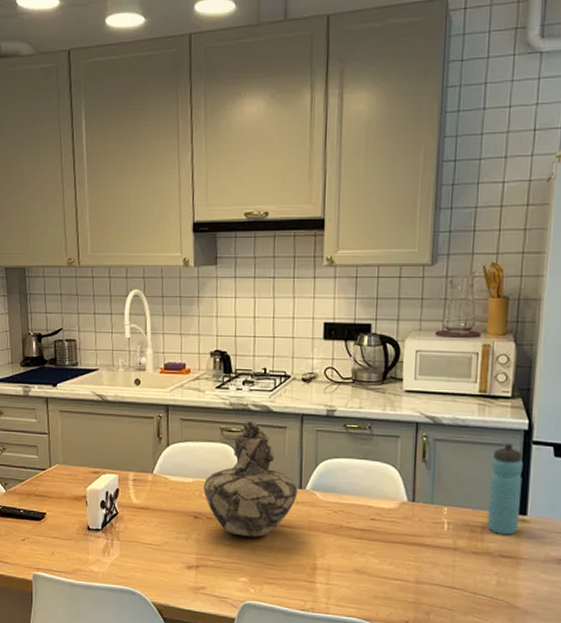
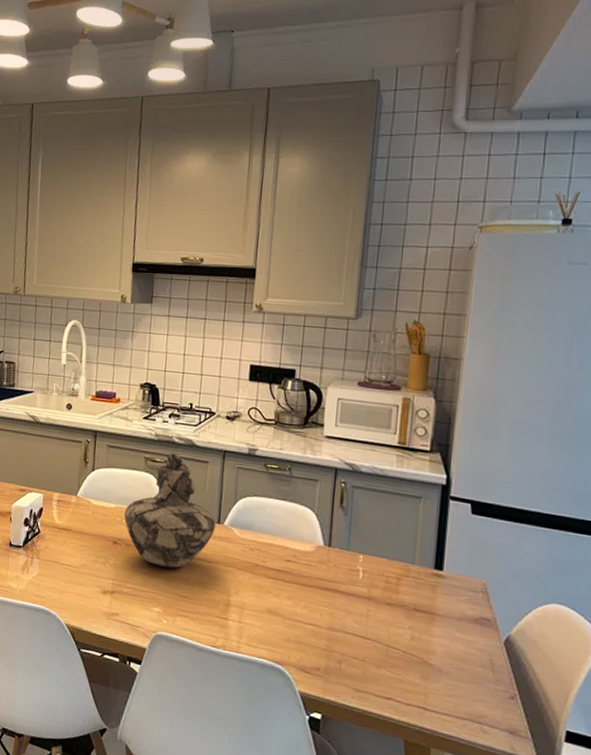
water bottle: present [487,443,523,535] -> none [402,496,441,589]

